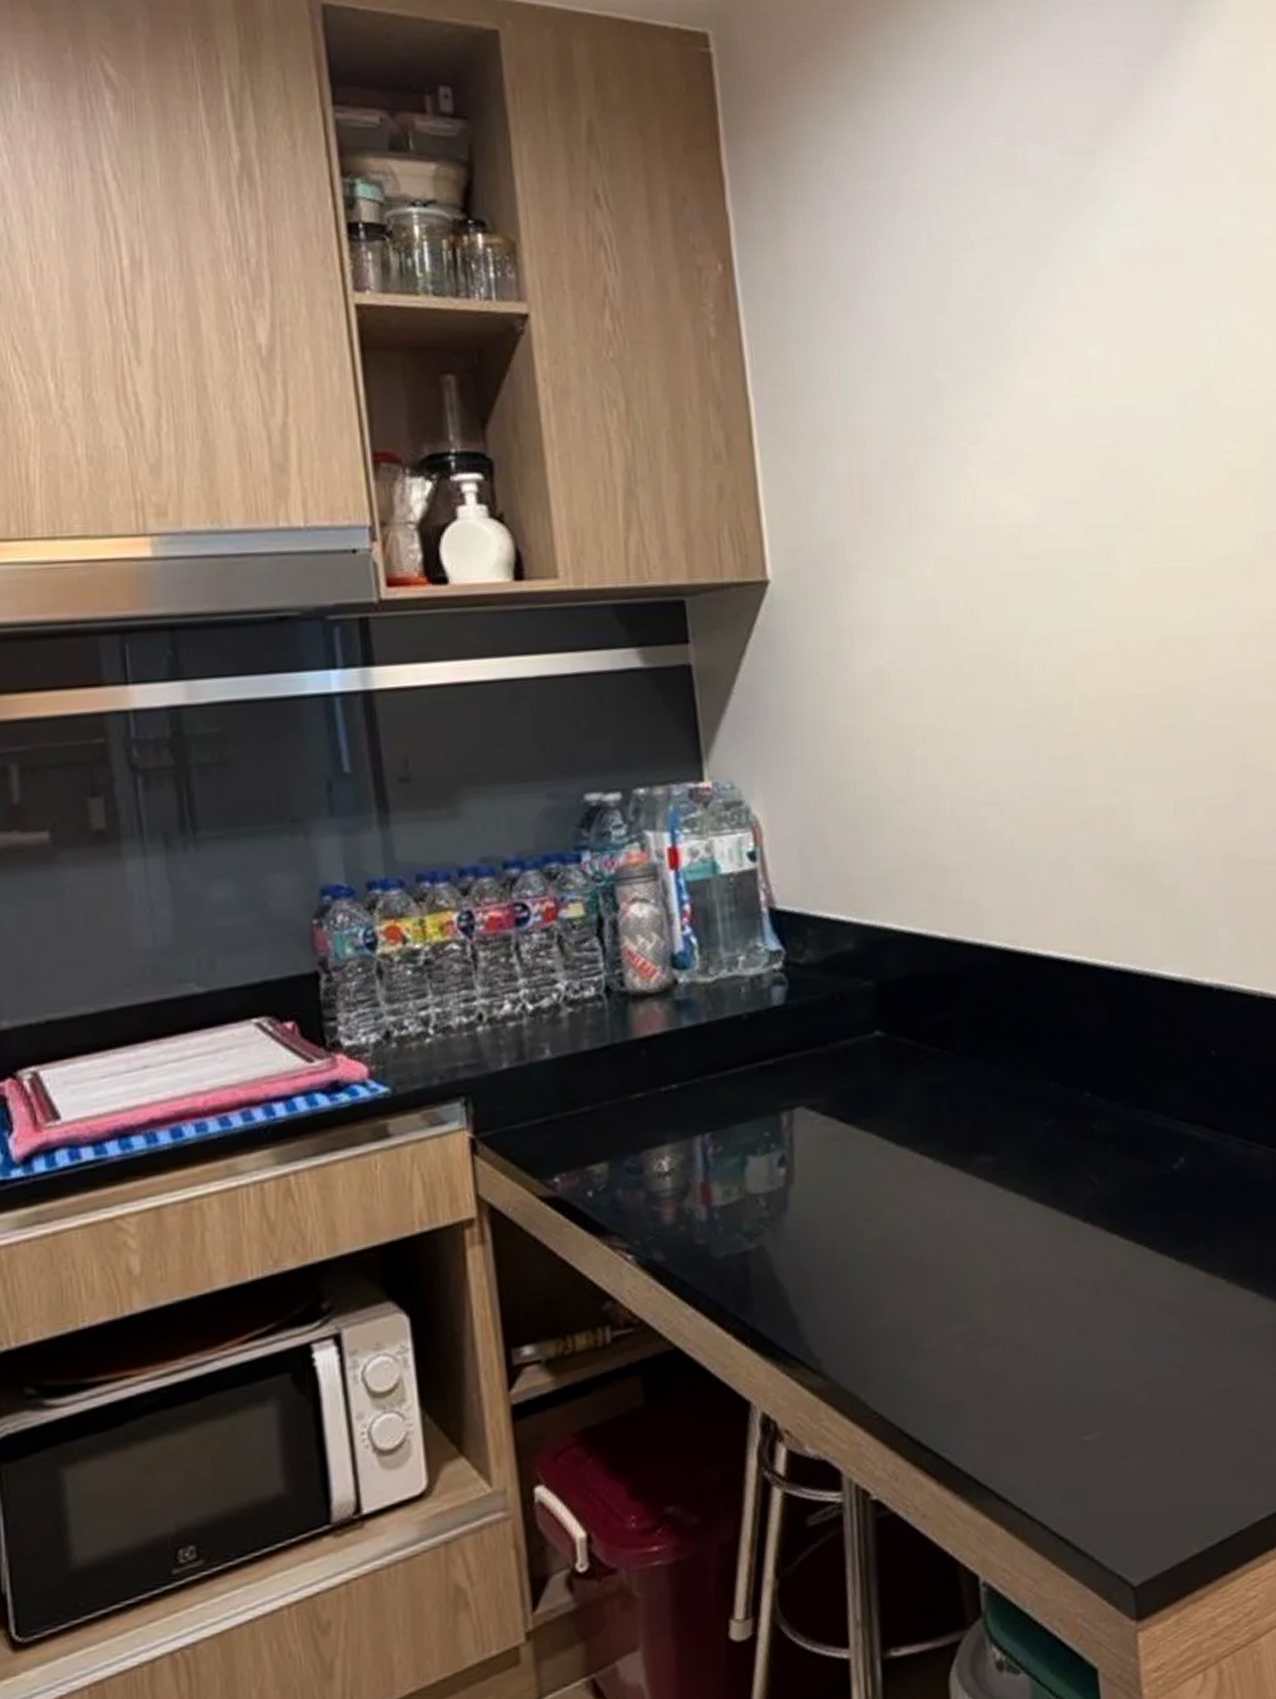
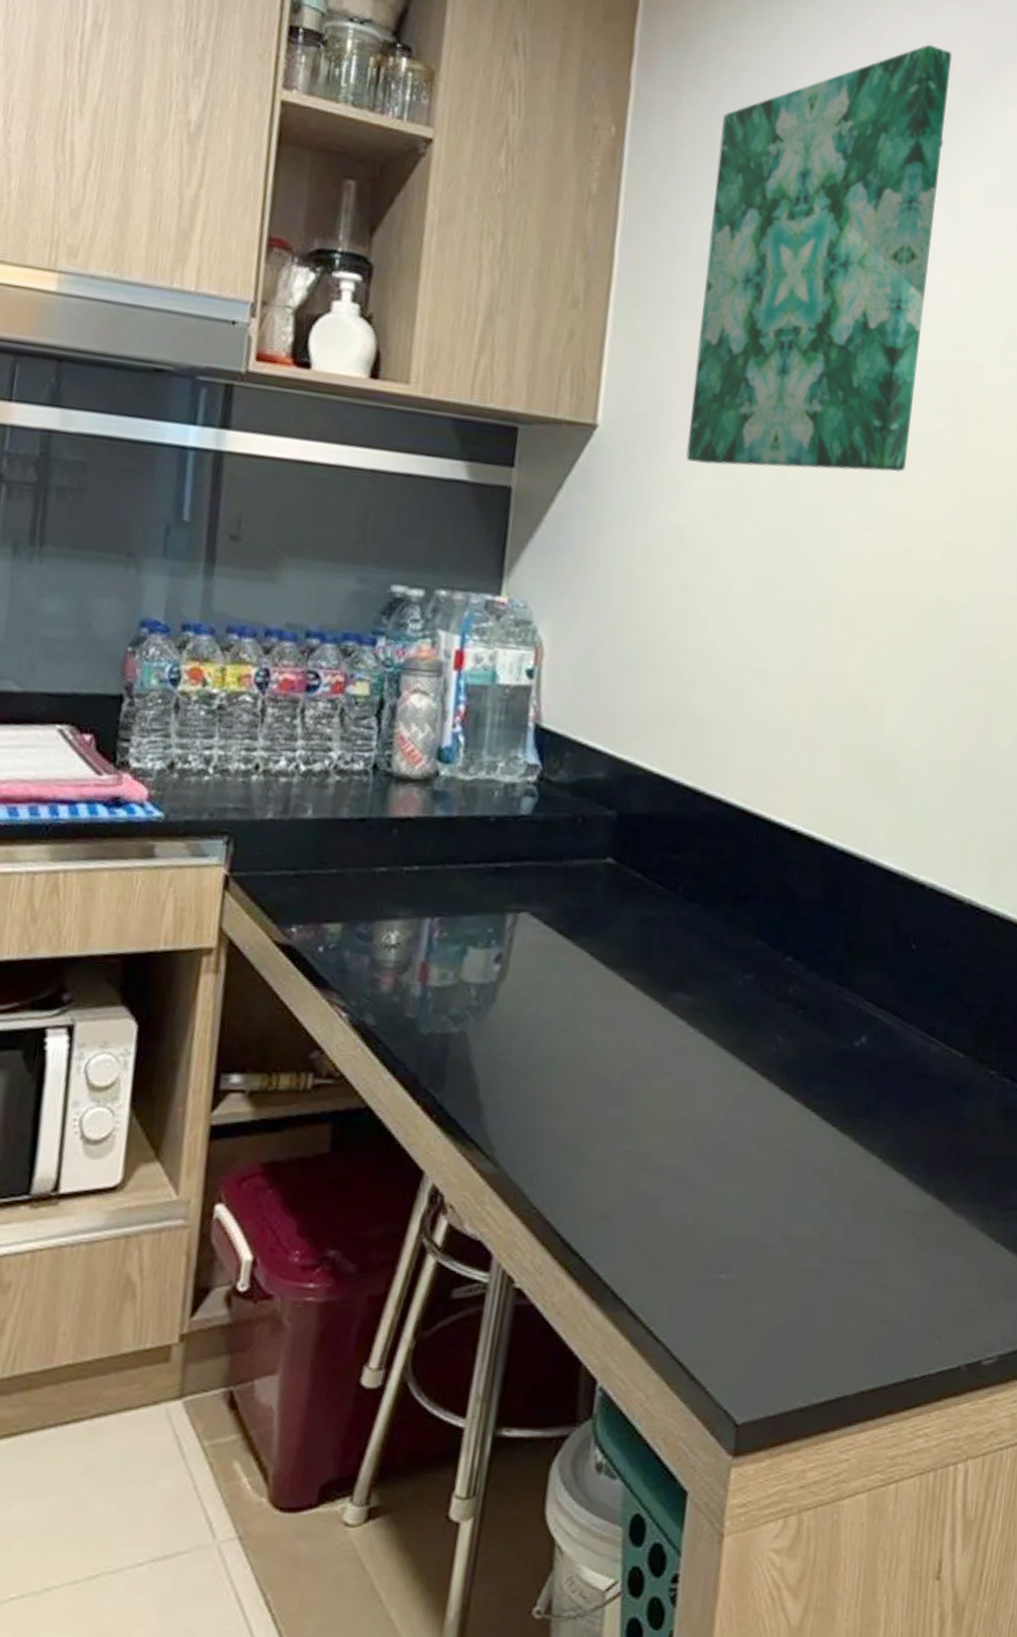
wall art: none [832,114,1101,599] -> present [686,44,953,472]

